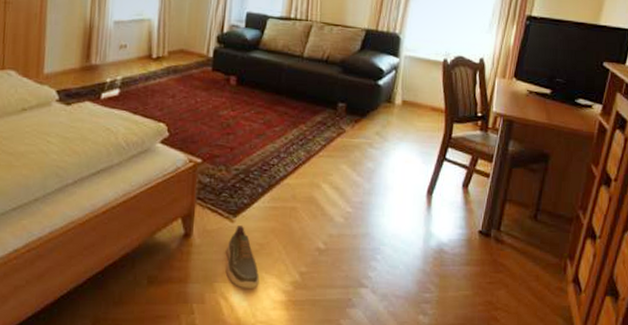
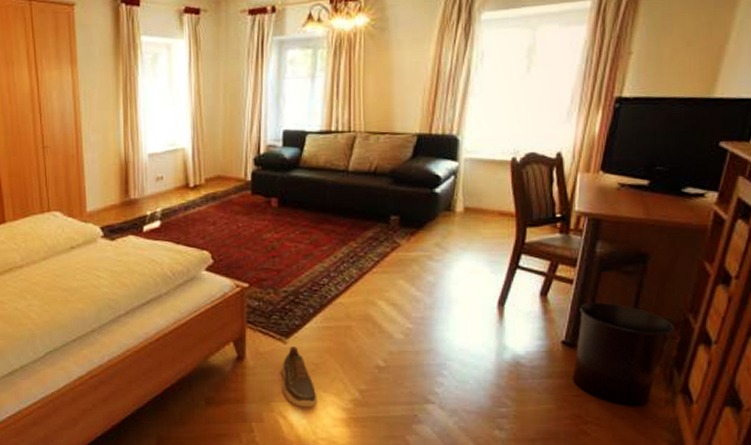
waste bin: none [486,195,569,294] -> present [572,302,675,406]

